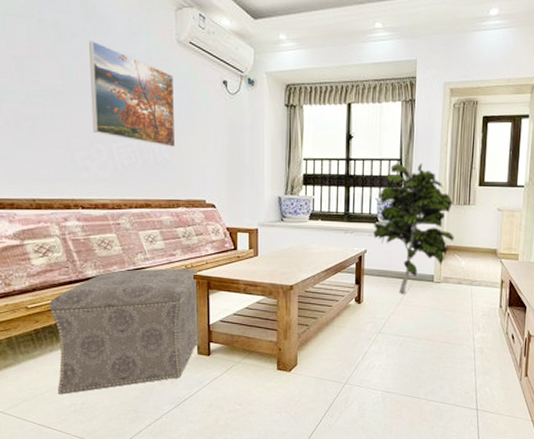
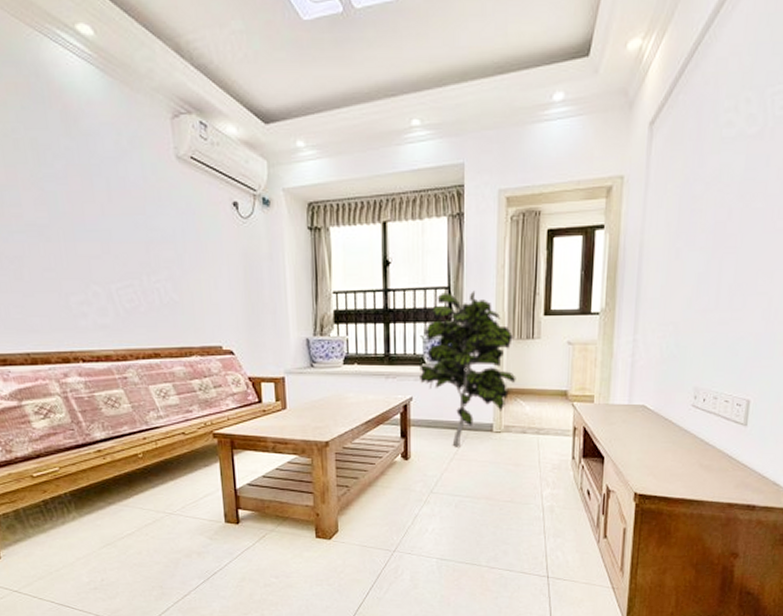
ottoman: present [49,268,200,394] -> none [56,426,226,570]
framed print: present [89,41,176,147] -> none [74,162,184,285]

